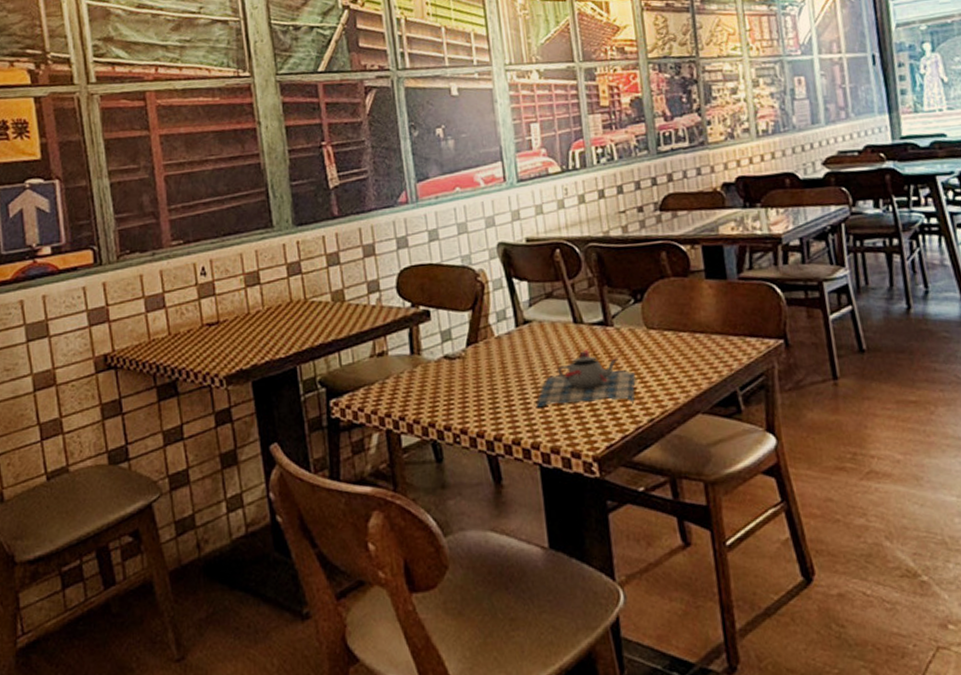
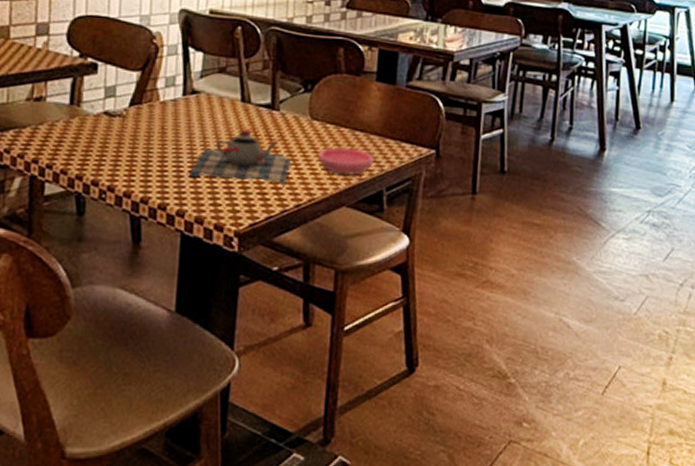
saucer: none [661,351,722,381] -> present [317,146,375,175]

